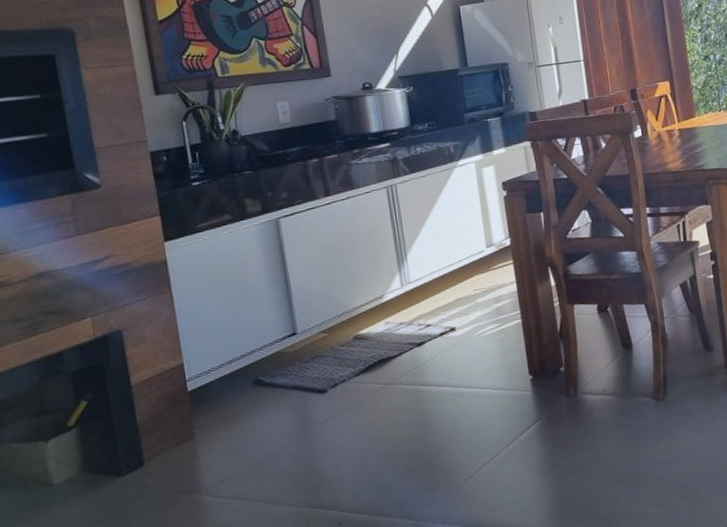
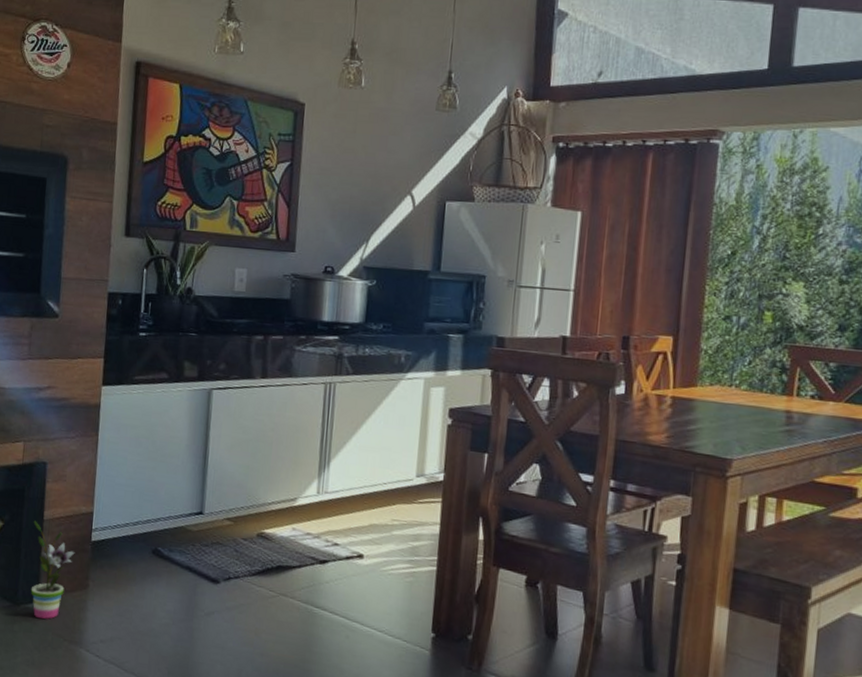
potted plant: none [120,389,173,482] -> present [30,520,75,619]

